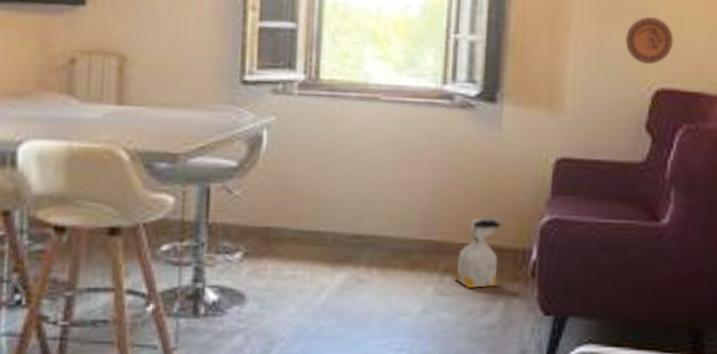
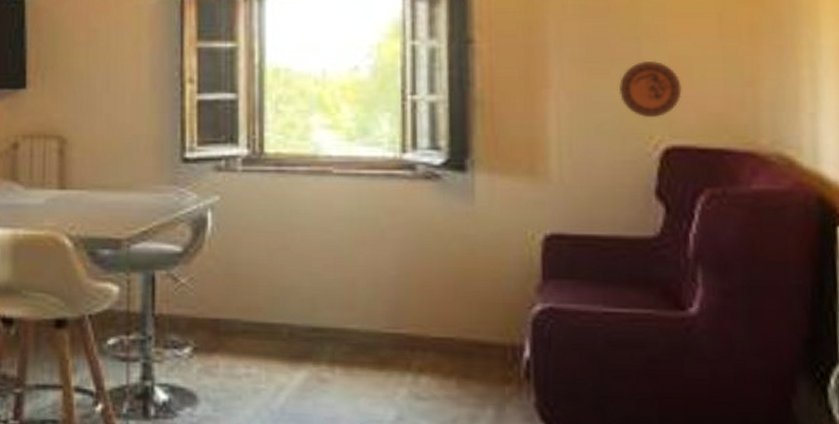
bag: present [454,216,503,289] -> none [432,304,486,392]

